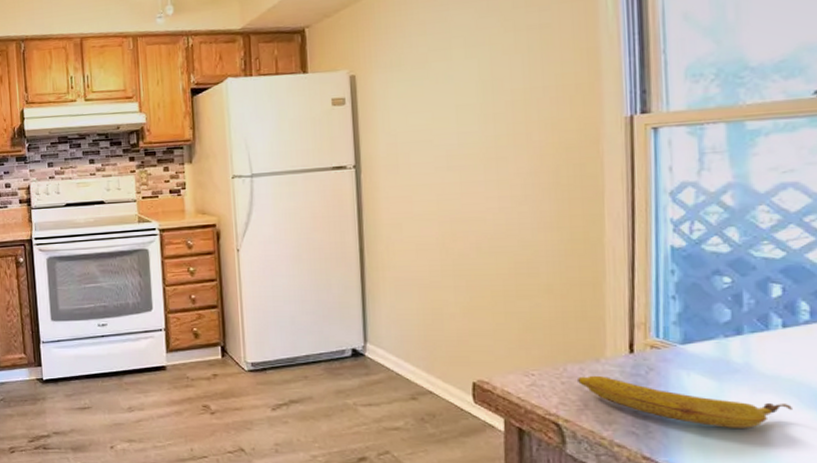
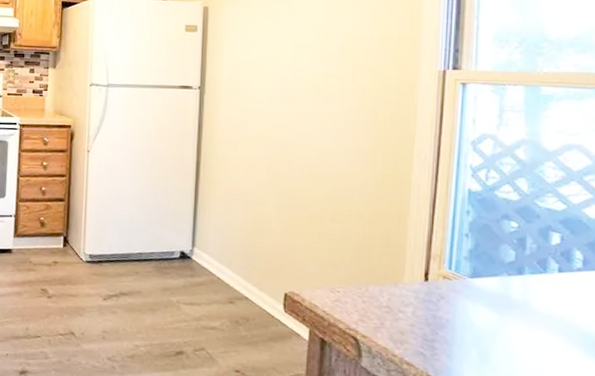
banana: present [576,375,792,428] -> none [376,297,561,360]

